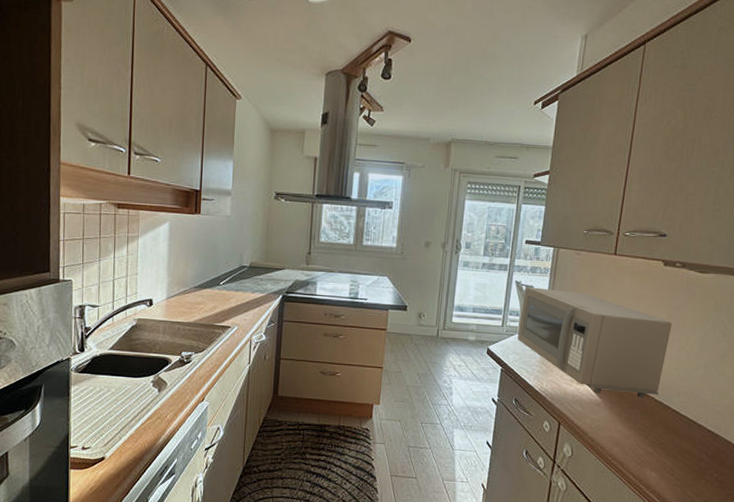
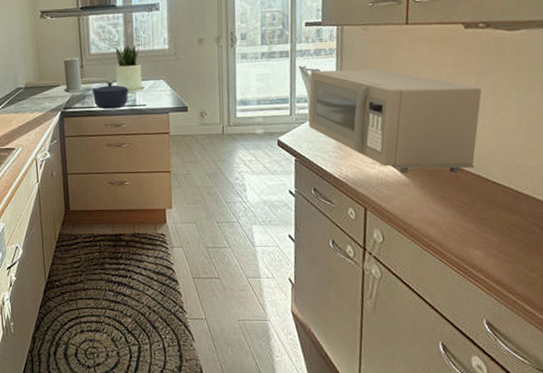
paper towel: none [288,242,317,279] -> present [64,57,93,94]
cooking pot: none [316,271,353,299] -> present [91,81,129,109]
planter: none [340,238,369,286] -> present [115,44,145,93]

